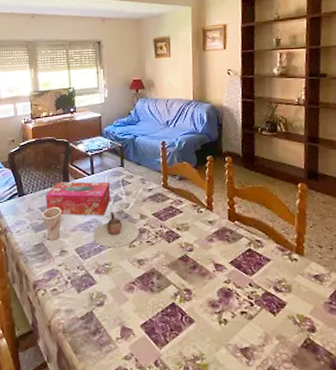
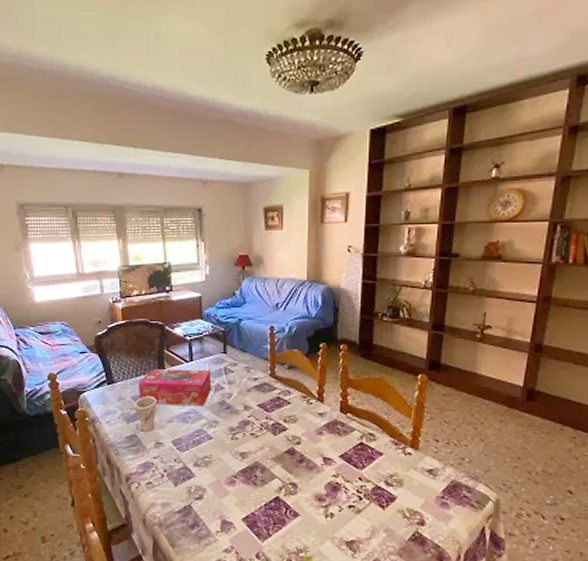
teapot: present [93,211,140,247] -> none [192,401,243,440]

